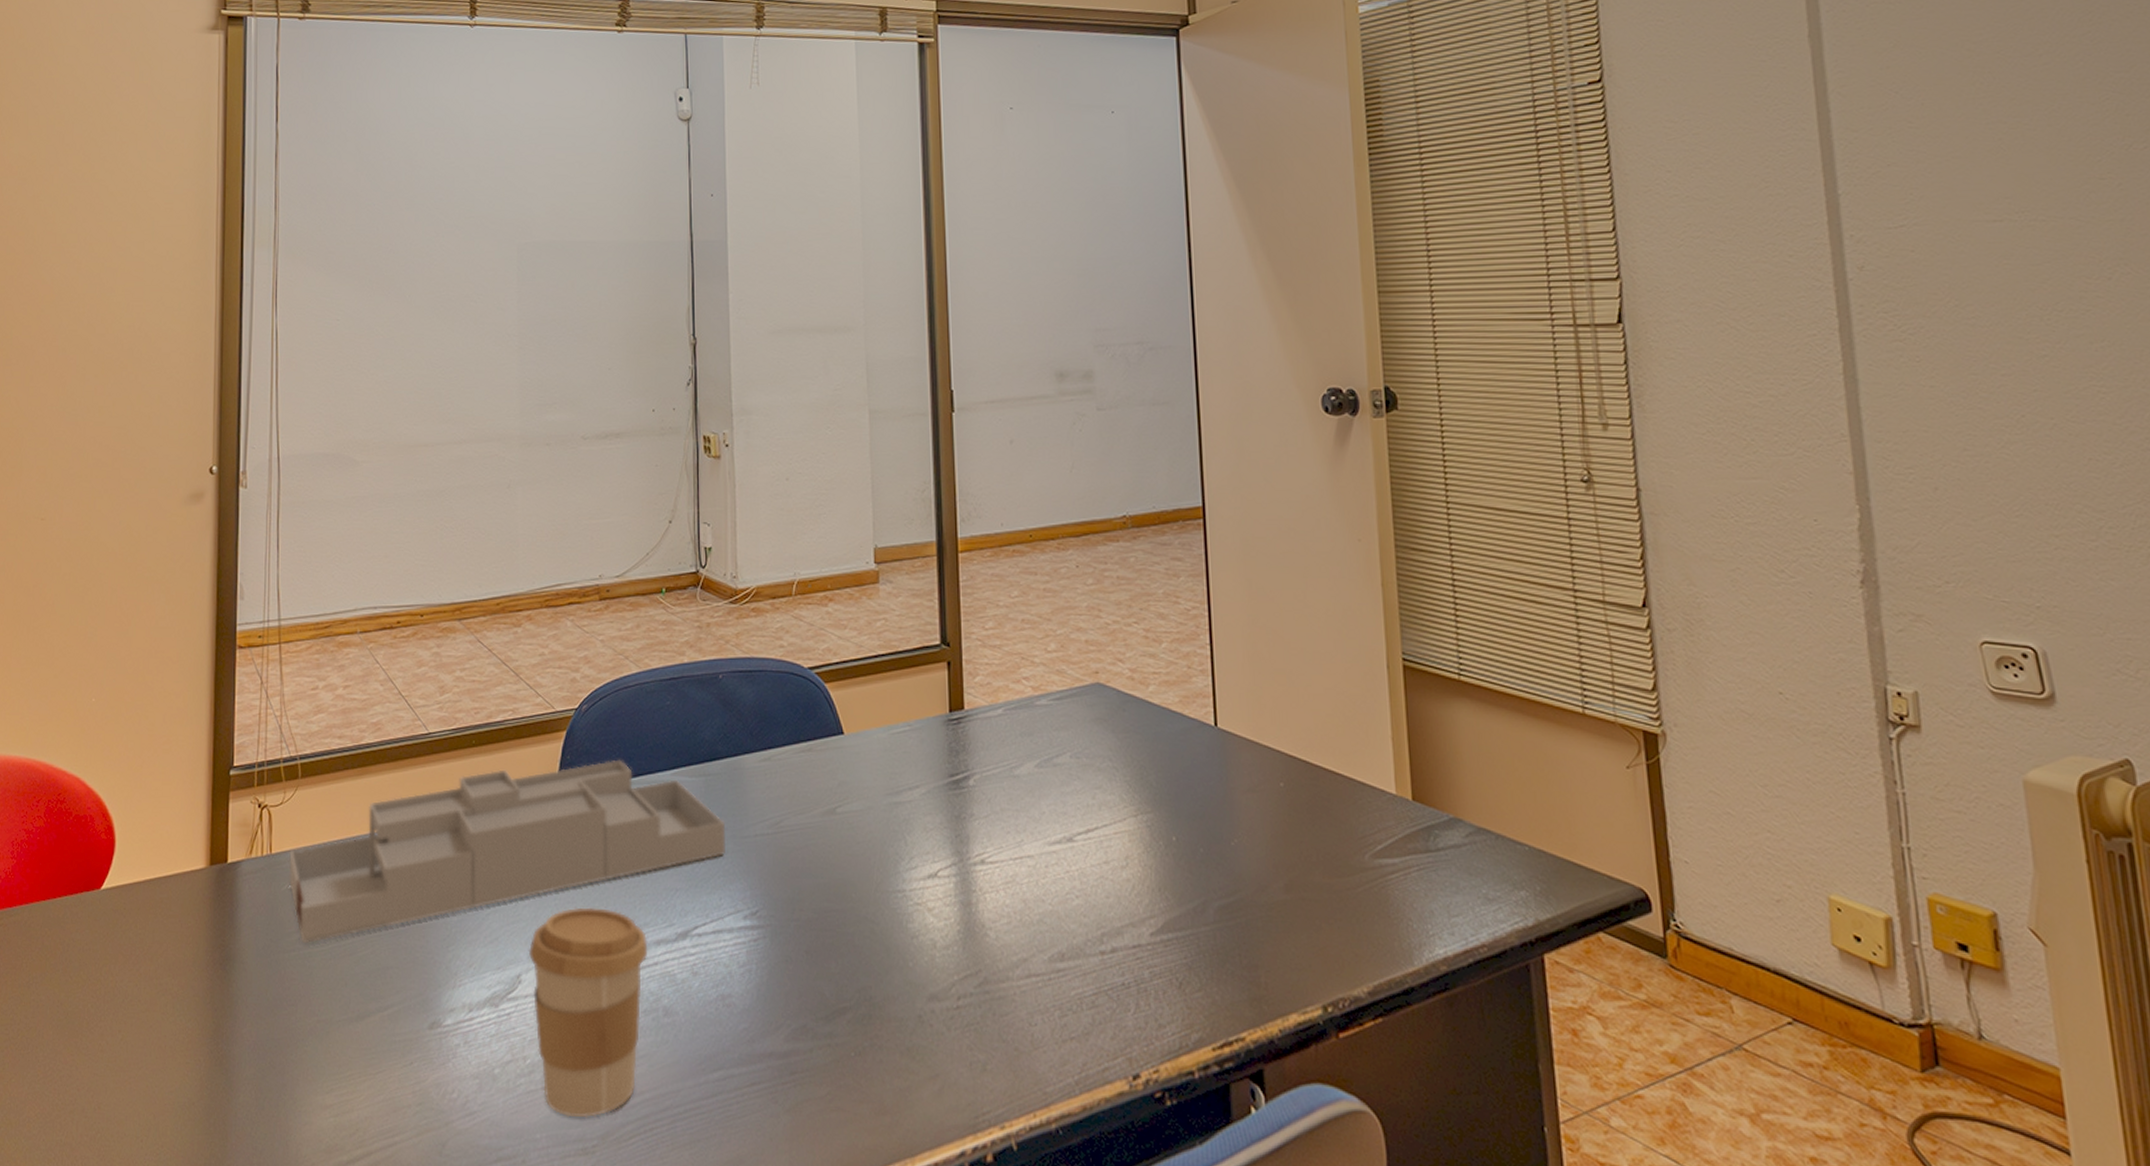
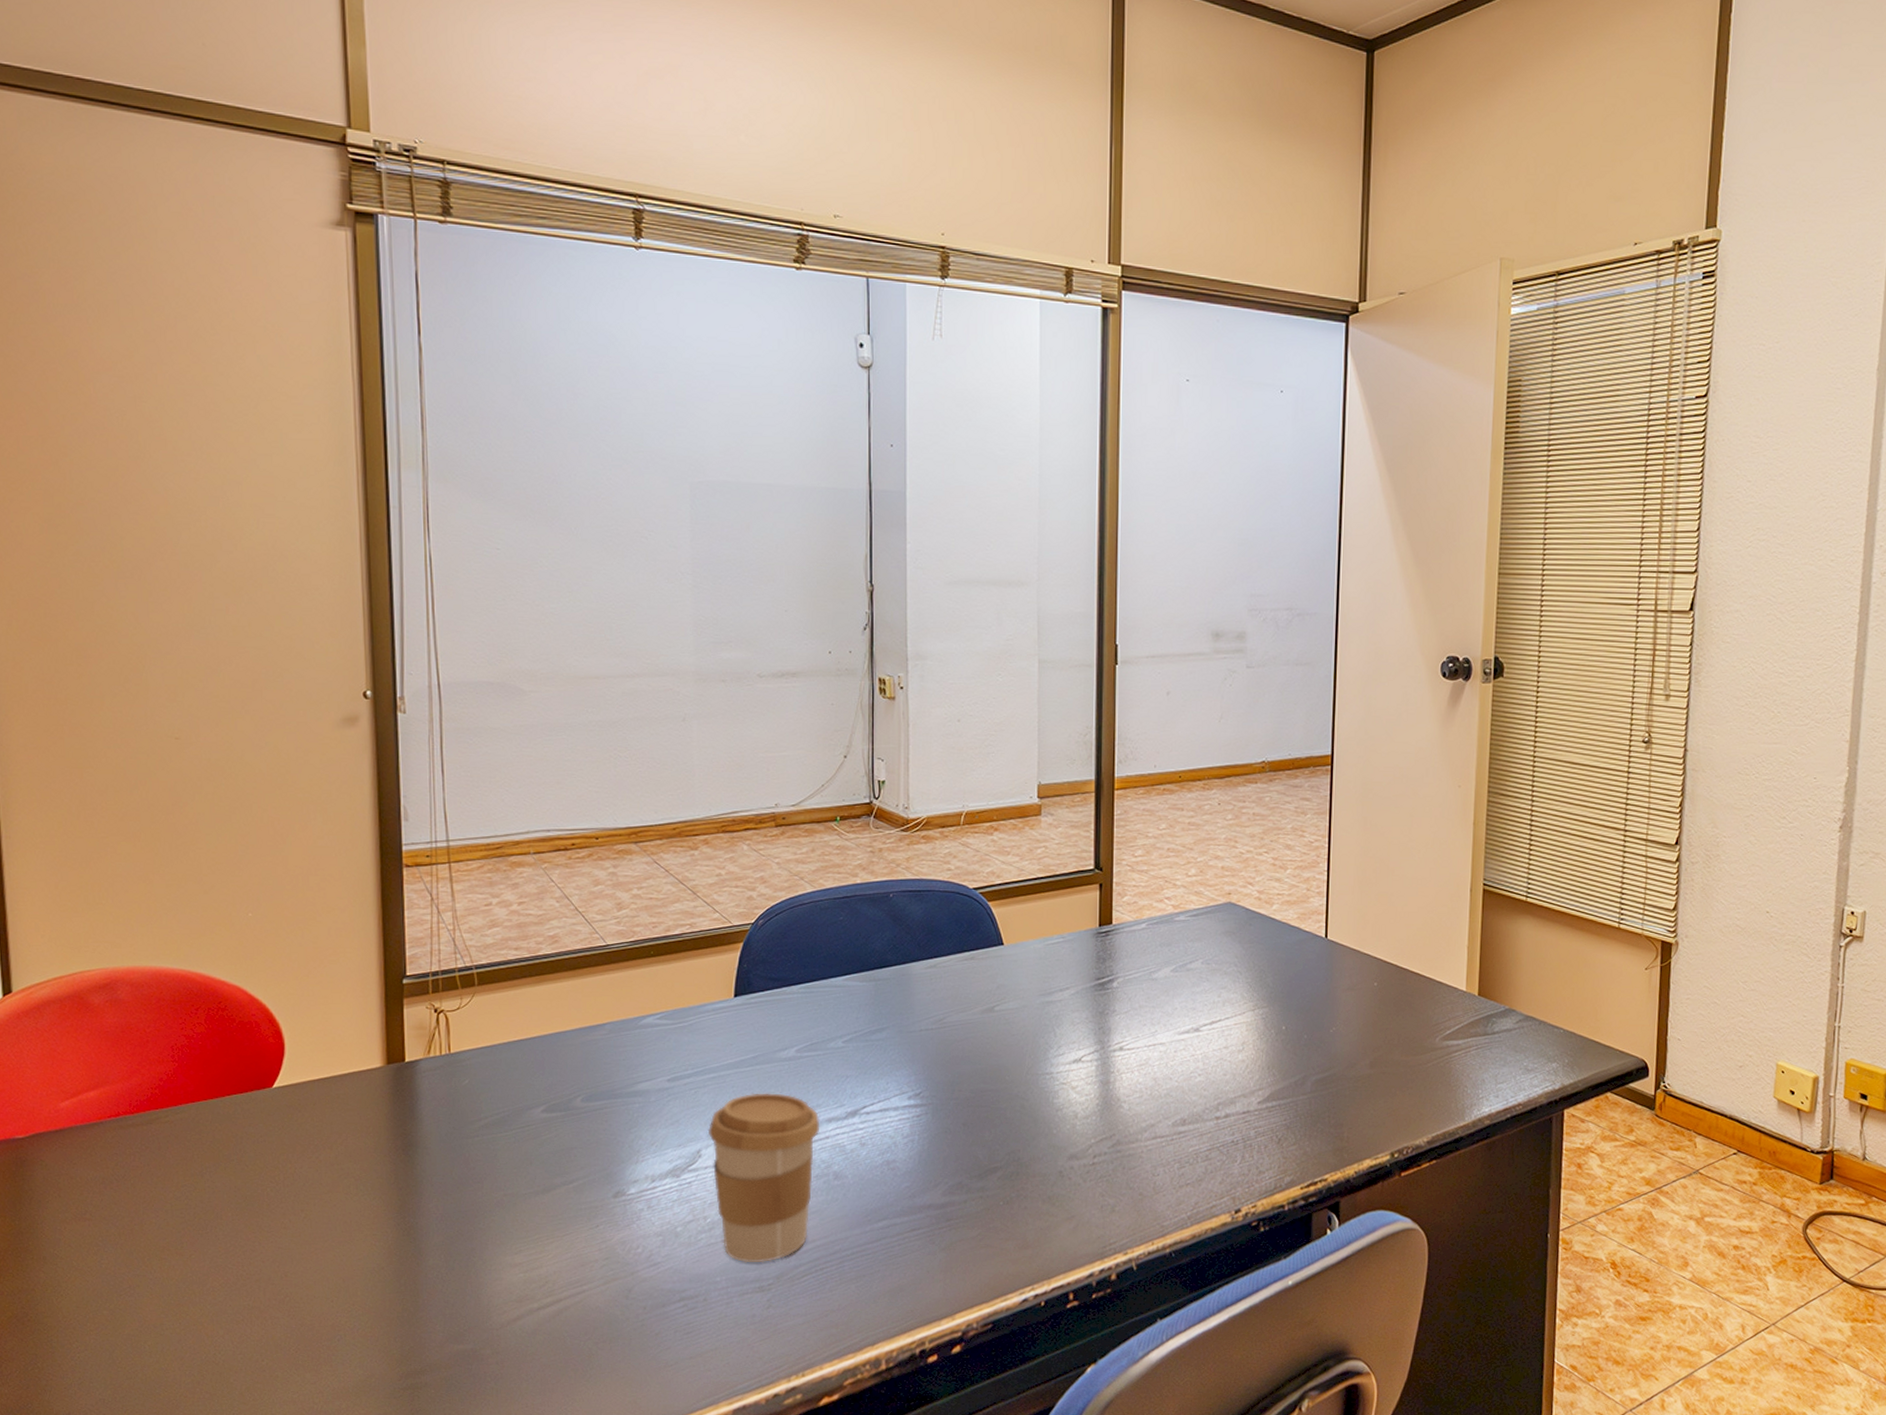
desk organizer: present [289,759,725,944] -> none [469,967,893,1131]

